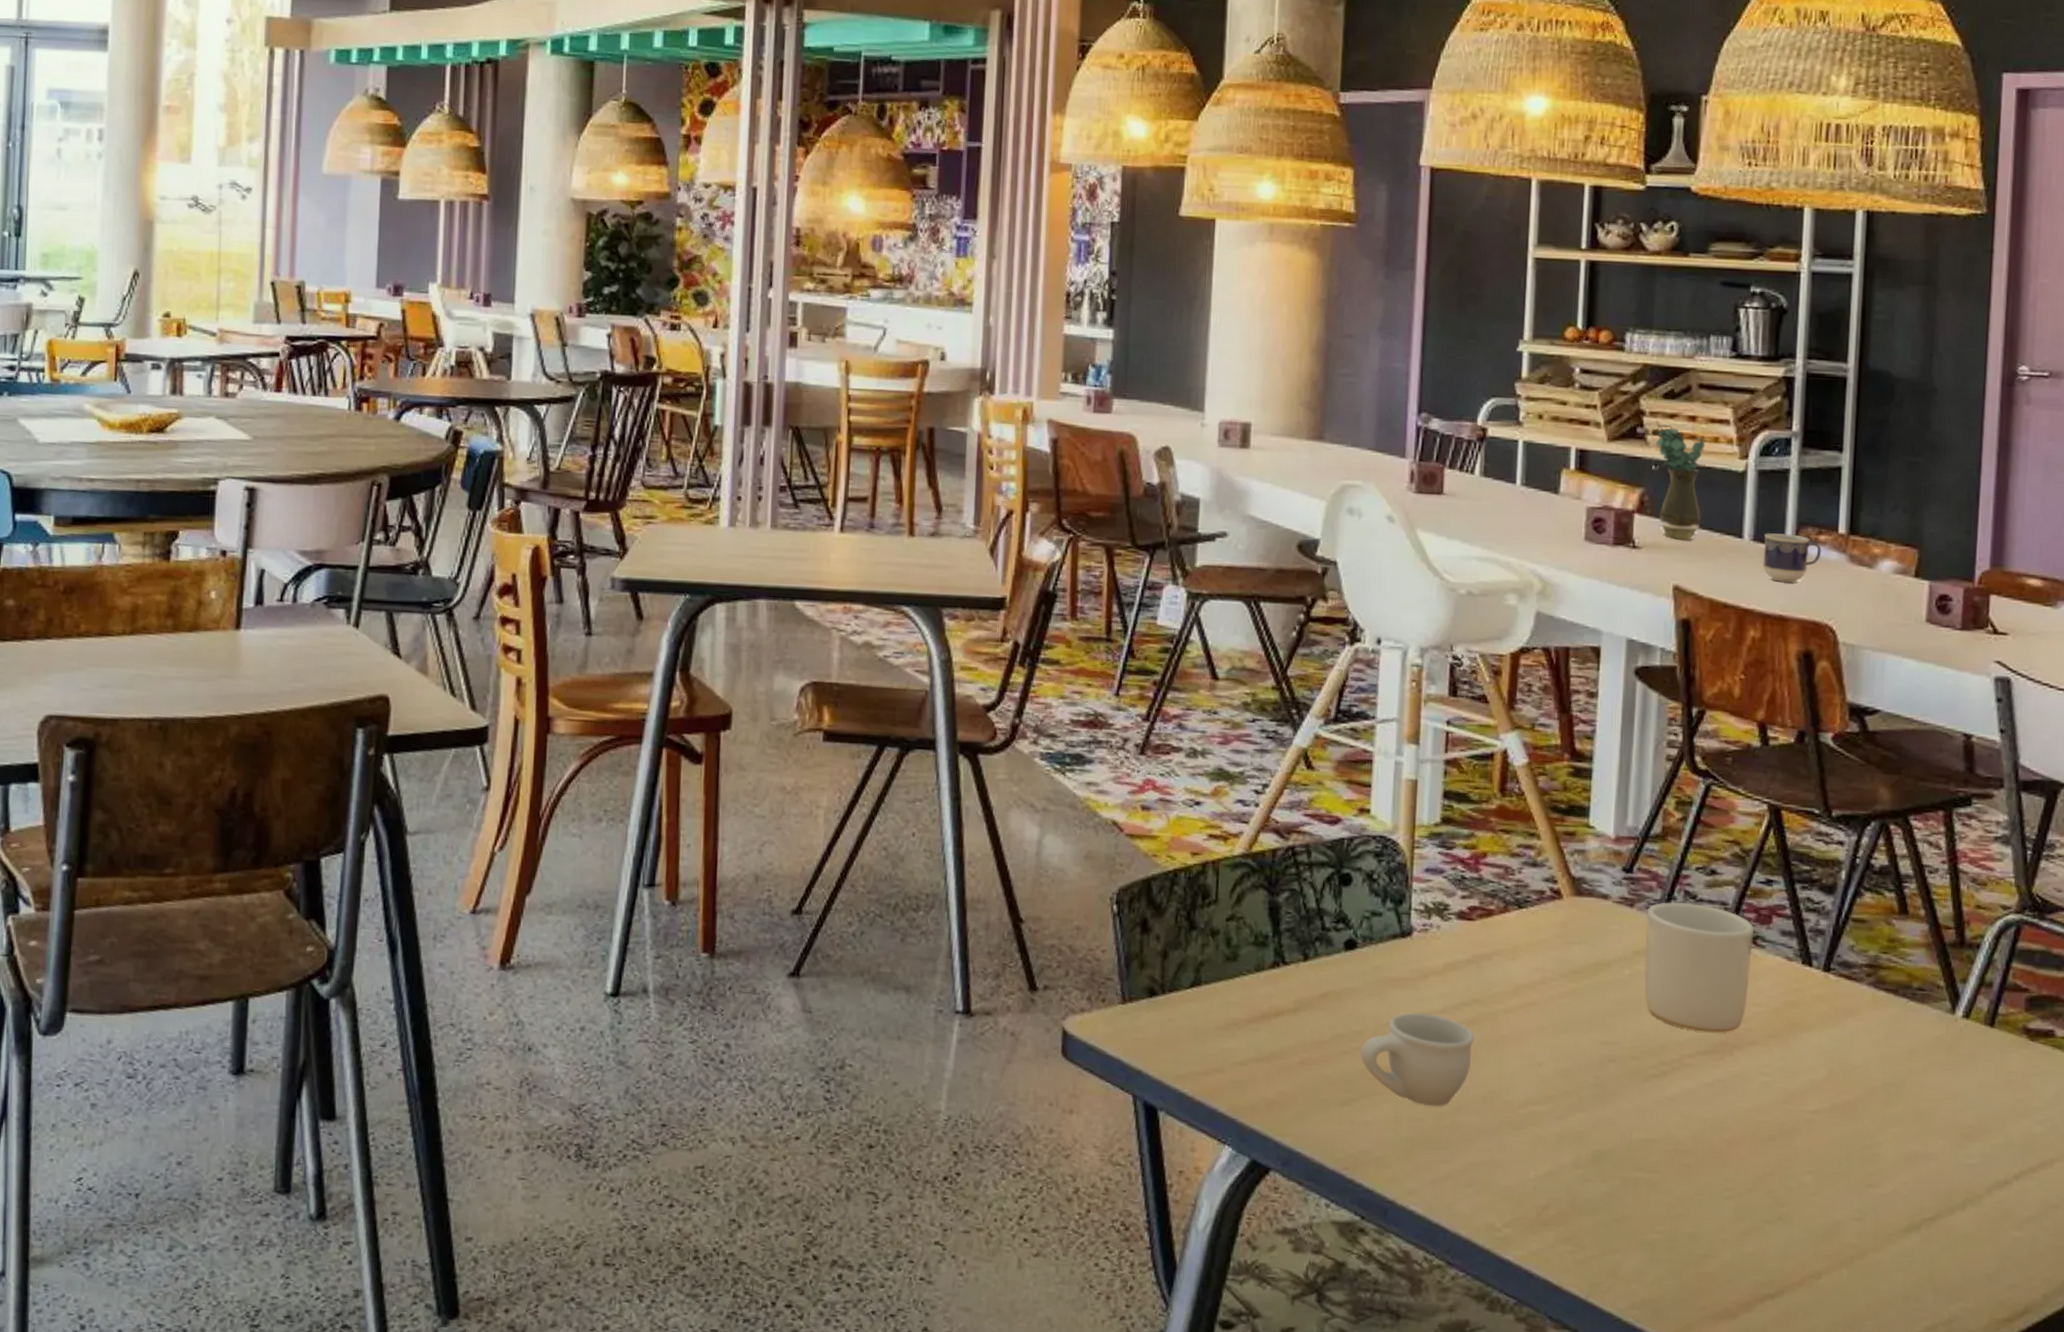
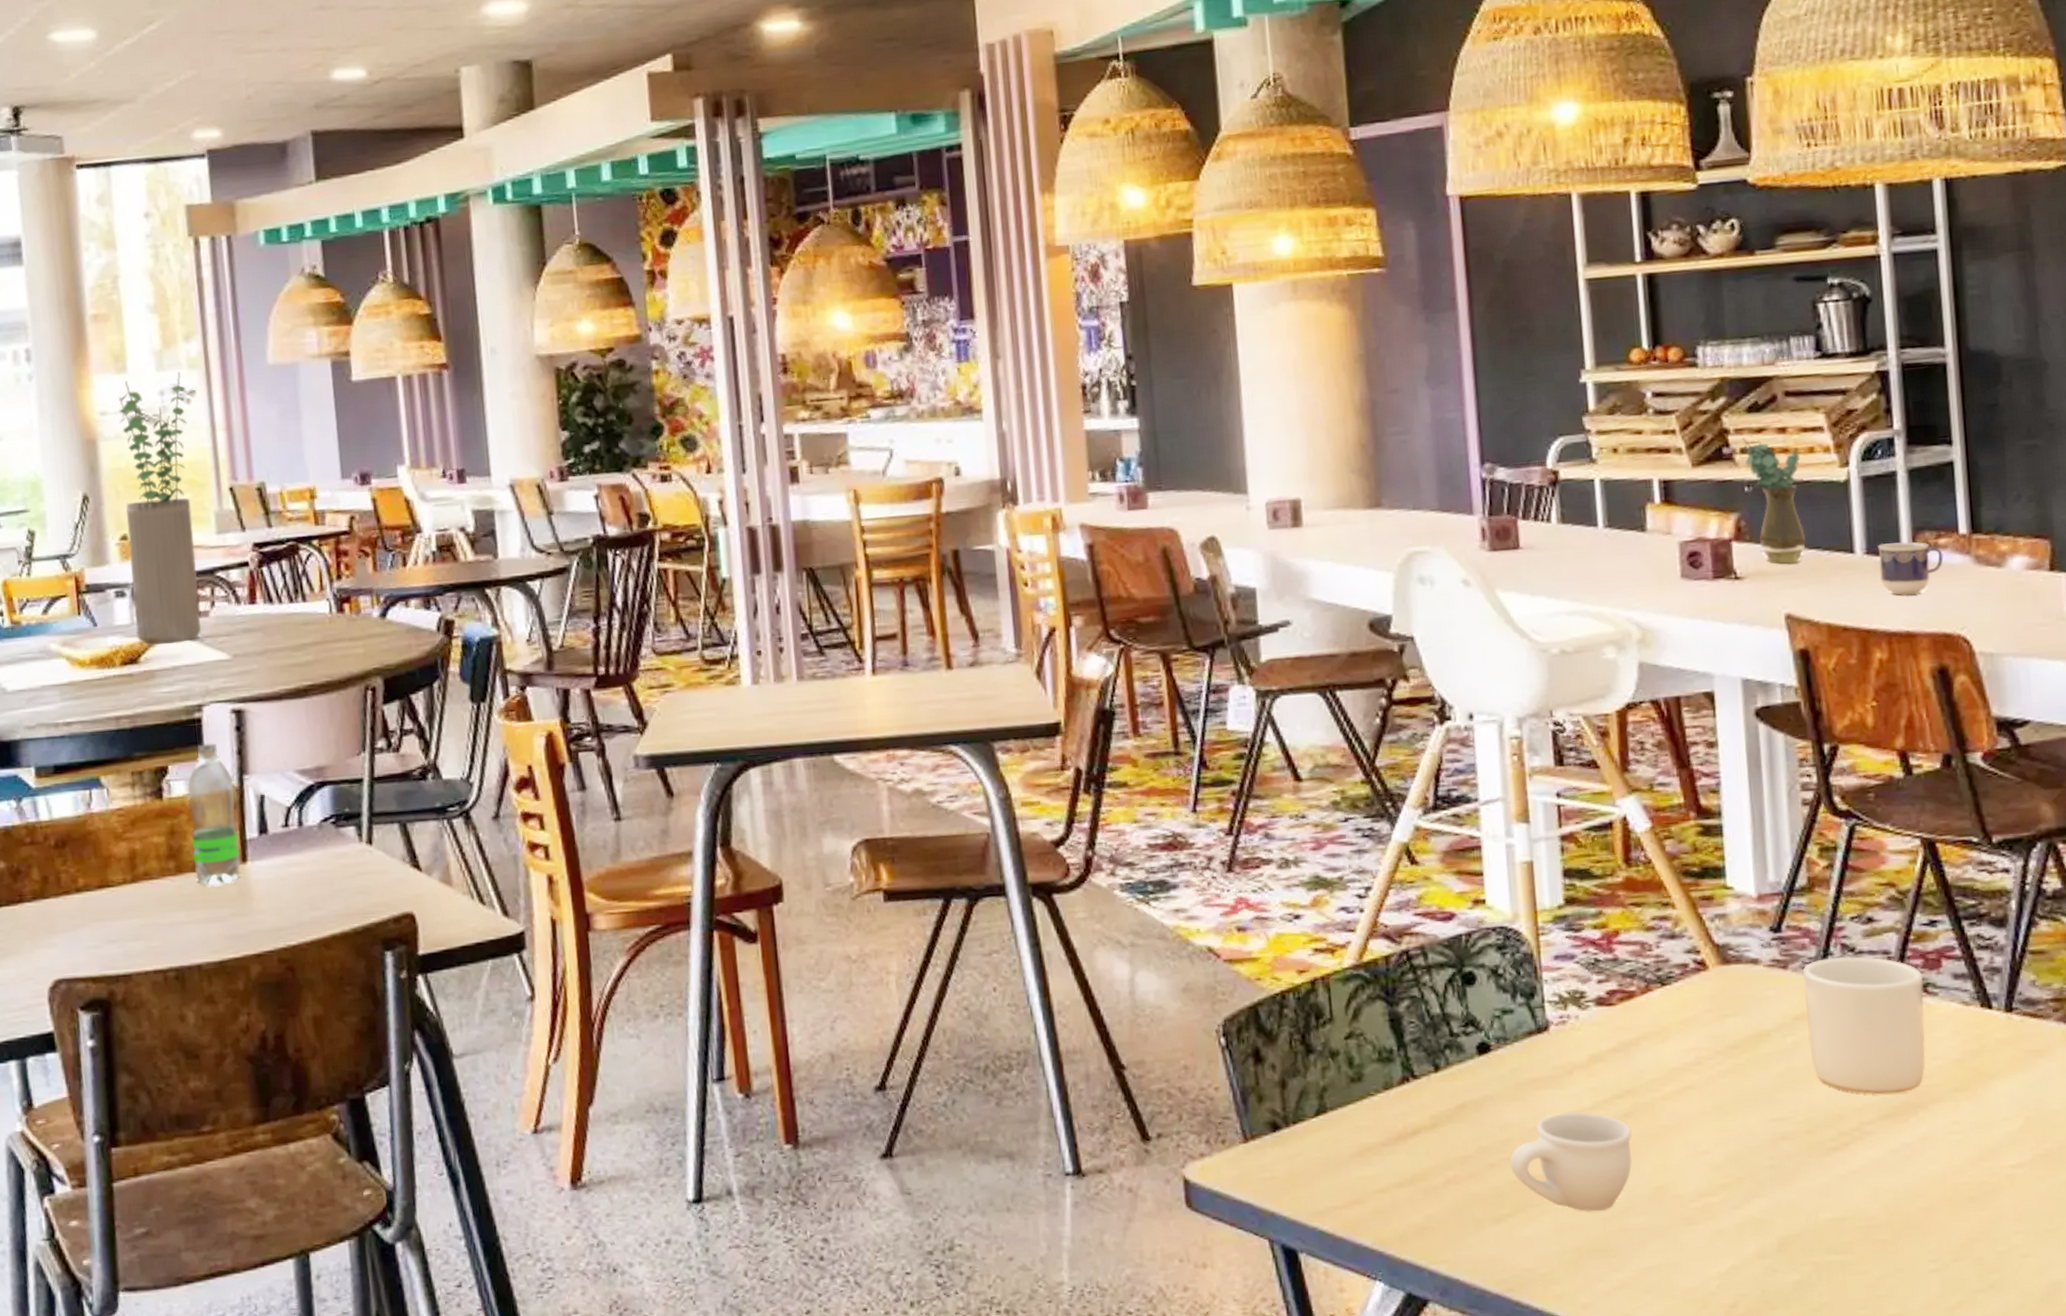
vase: none [166,169,243,419] -> present [119,372,201,646]
bottle: none [190,515,238,649] -> present [187,743,240,887]

